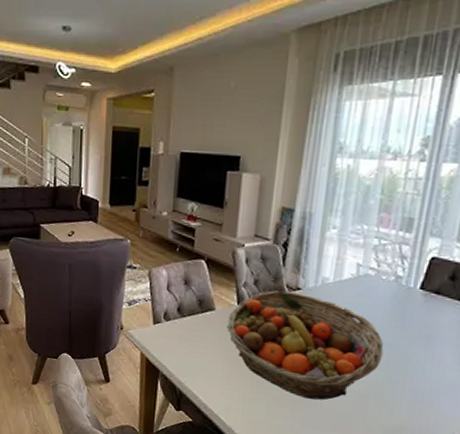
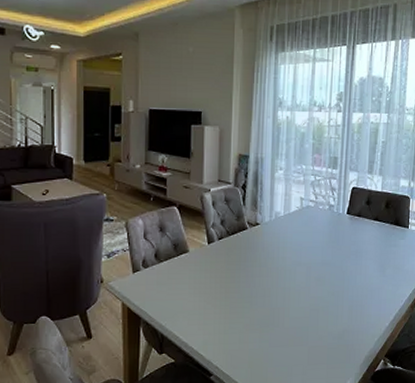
fruit basket: present [226,290,384,400] -> none [199,228,326,320]

